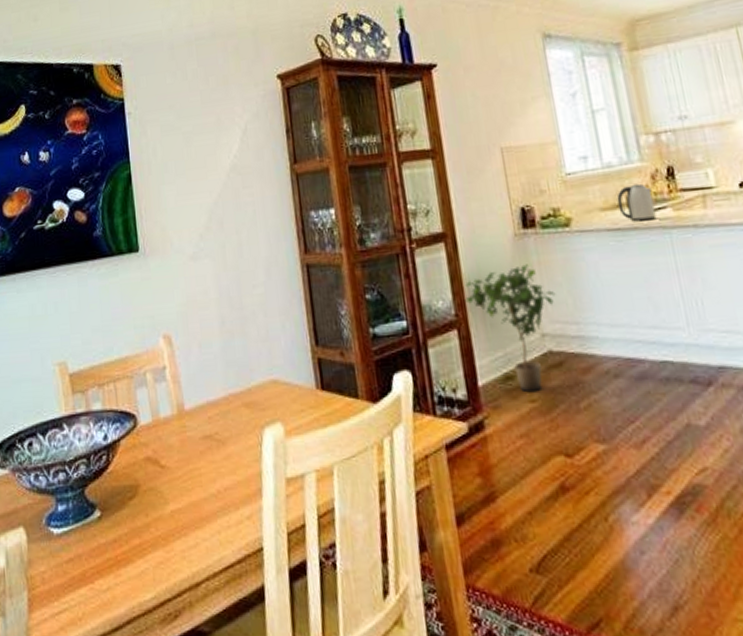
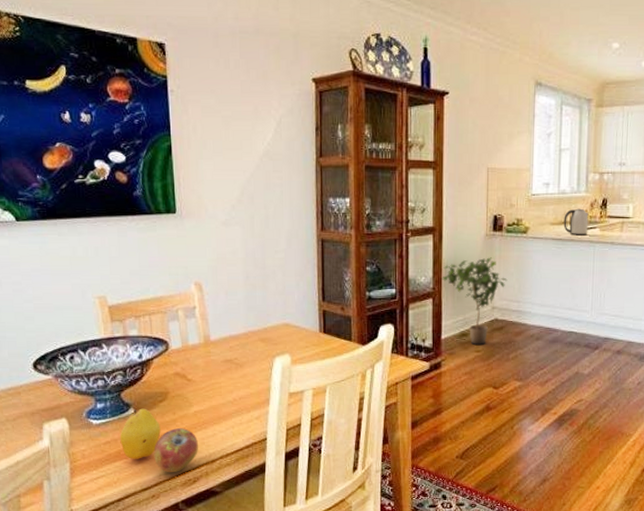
fruit: none [84,509,132,584] -> present [120,408,161,459]
fruit: none [124,536,179,603] -> present [153,428,199,472]

